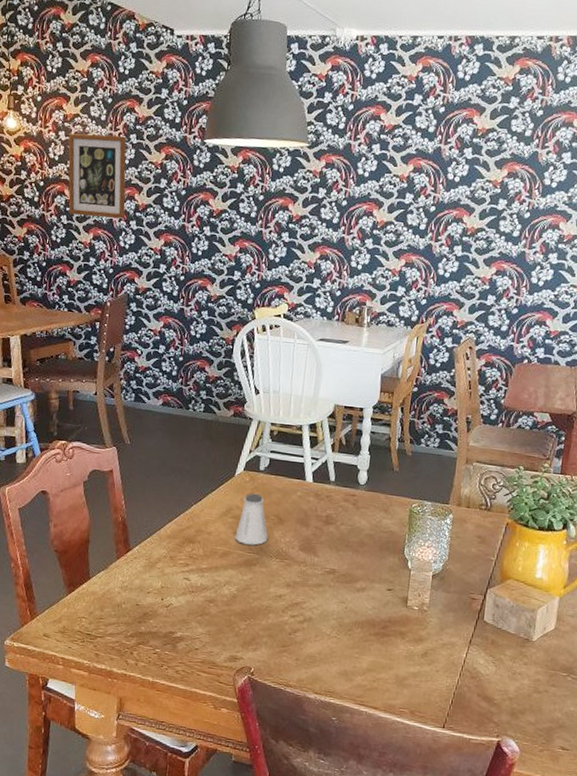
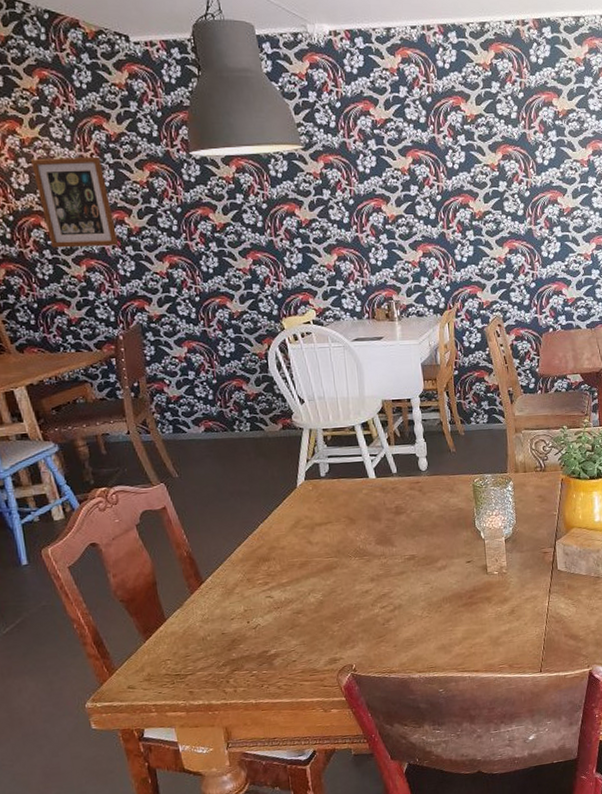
saltshaker: present [235,493,268,545] -> none [309,499,343,551]

